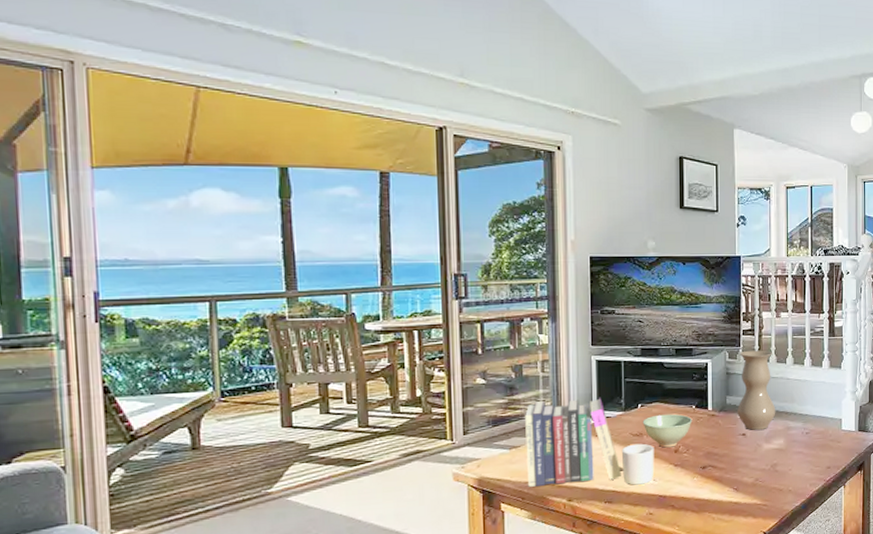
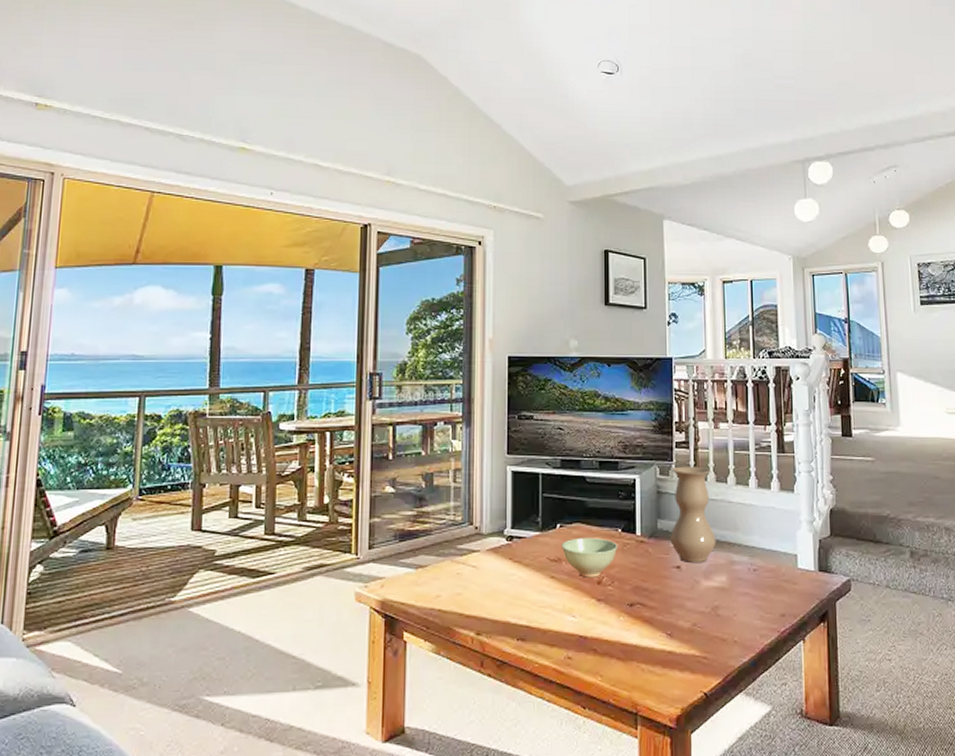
books: present [525,398,621,487] -> none [433,514,537,614]
mug: present [621,443,655,485] -> none [537,571,574,621]

